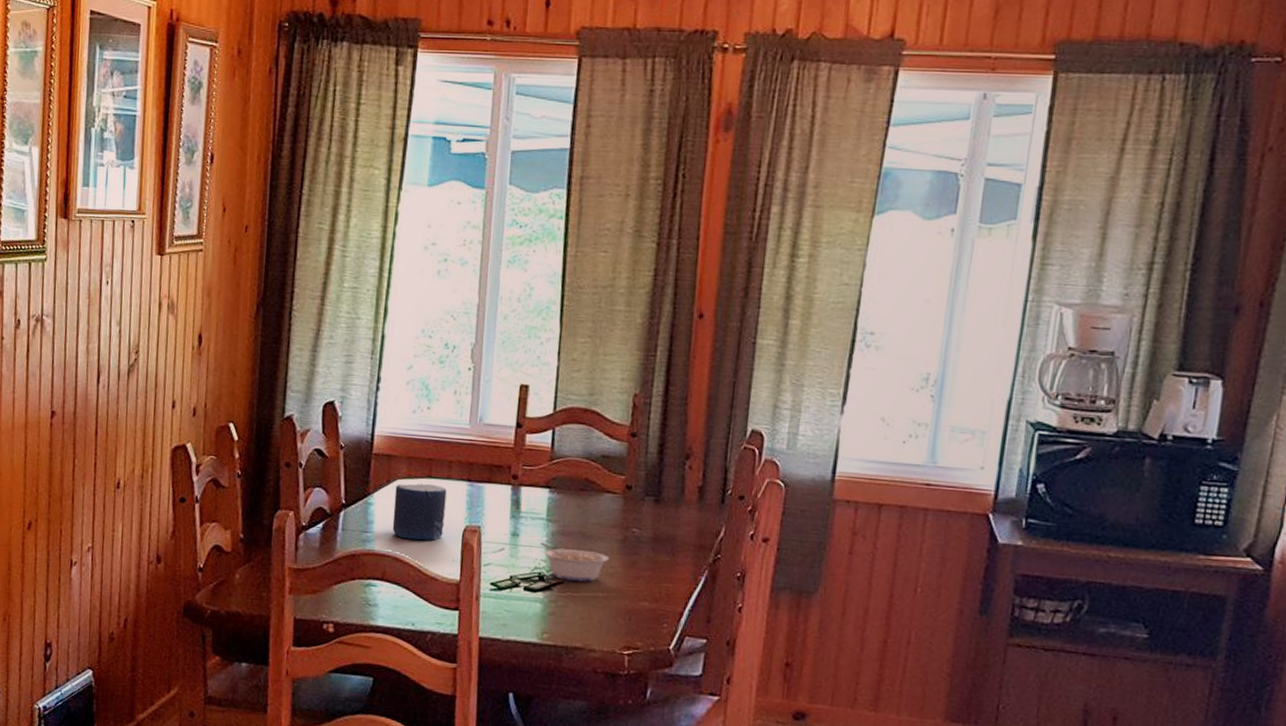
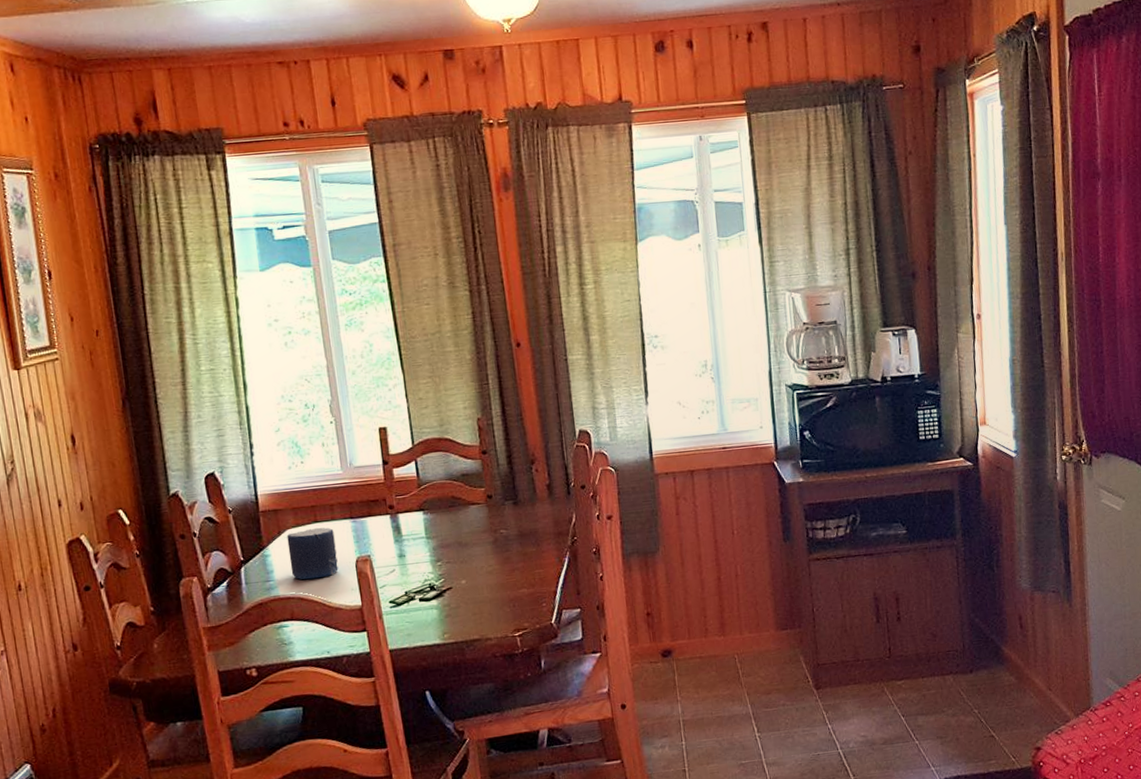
legume: present [540,542,609,582] -> none [425,556,486,586]

